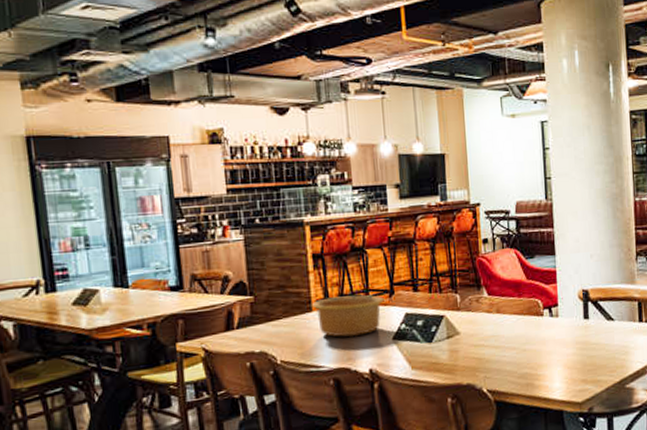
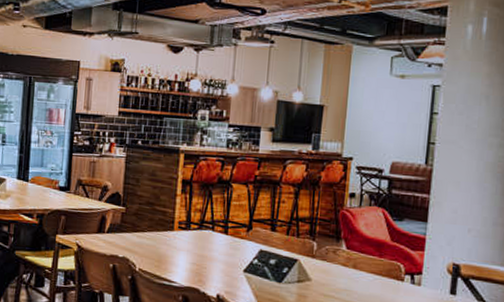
bowl: present [311,295,384,337] -> none [173,221,242,262]

